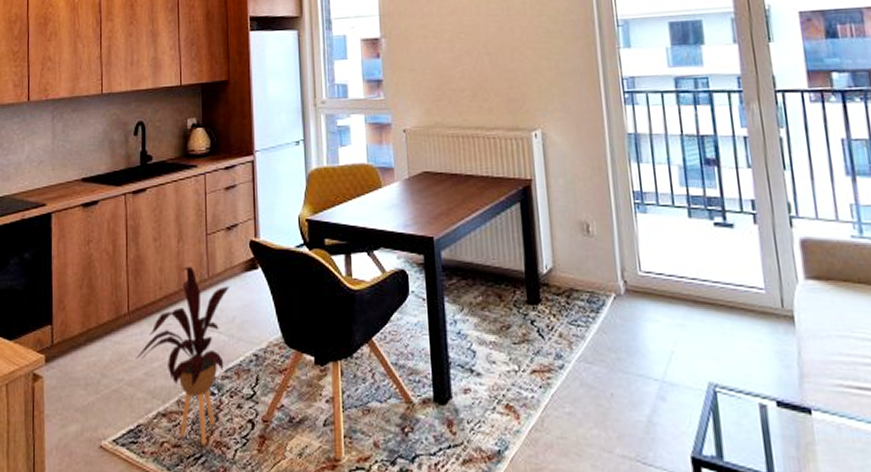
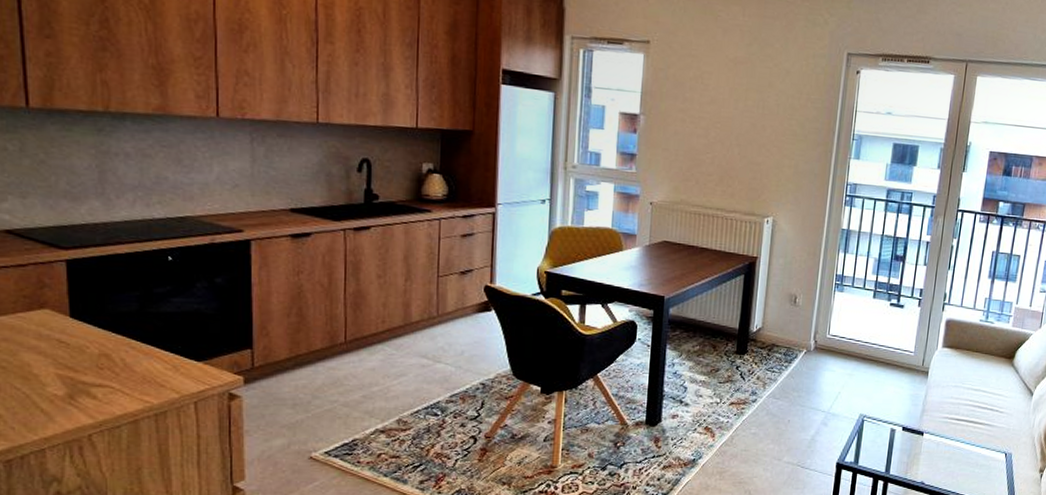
house plant: present [136,266,231,446] -> none [353,304,461,457]

